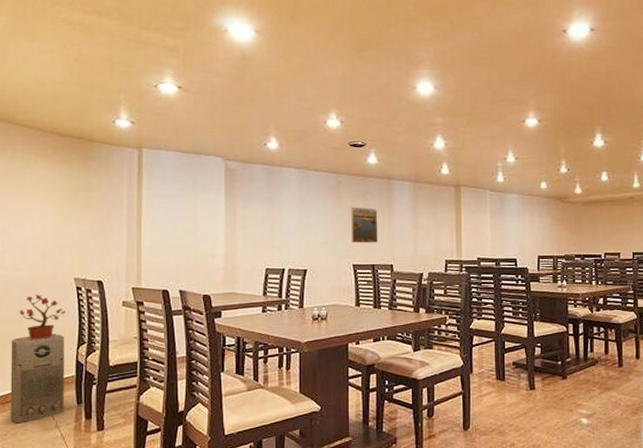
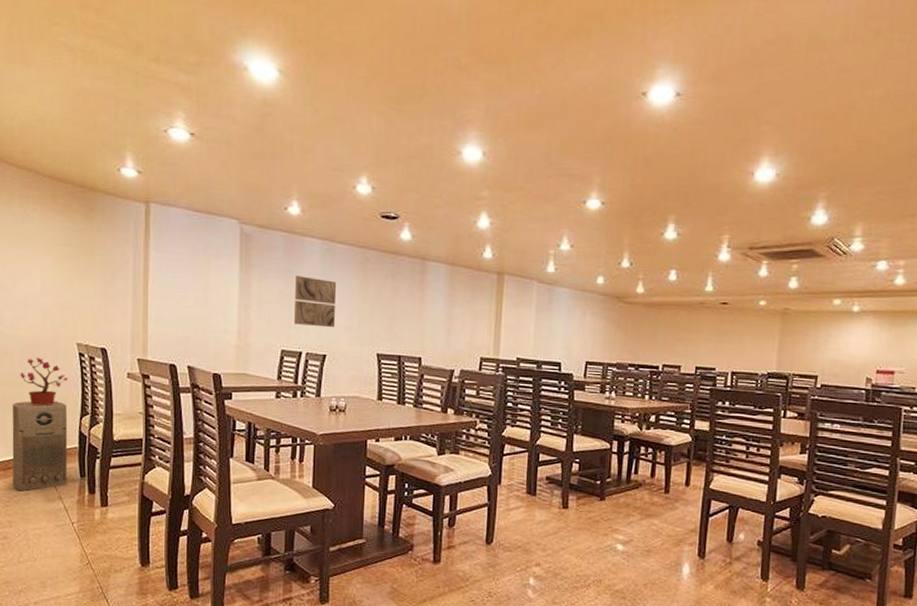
wall art: none [276,202,314,245] -> present [294,276,337,328]
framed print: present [351,207,378,244] -> none [377,288,408,332]

